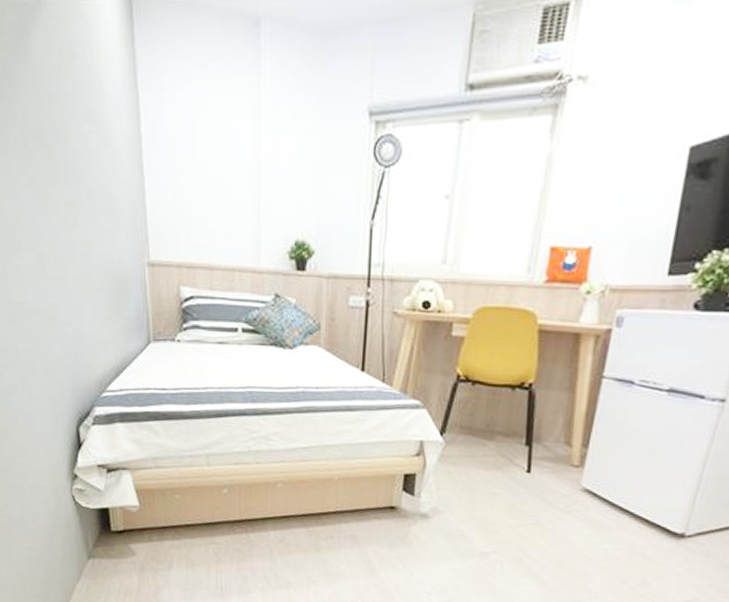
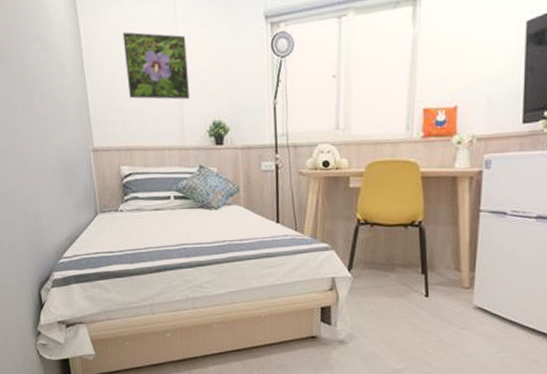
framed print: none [192,118,269,210] -> present [122,32,189,100]

